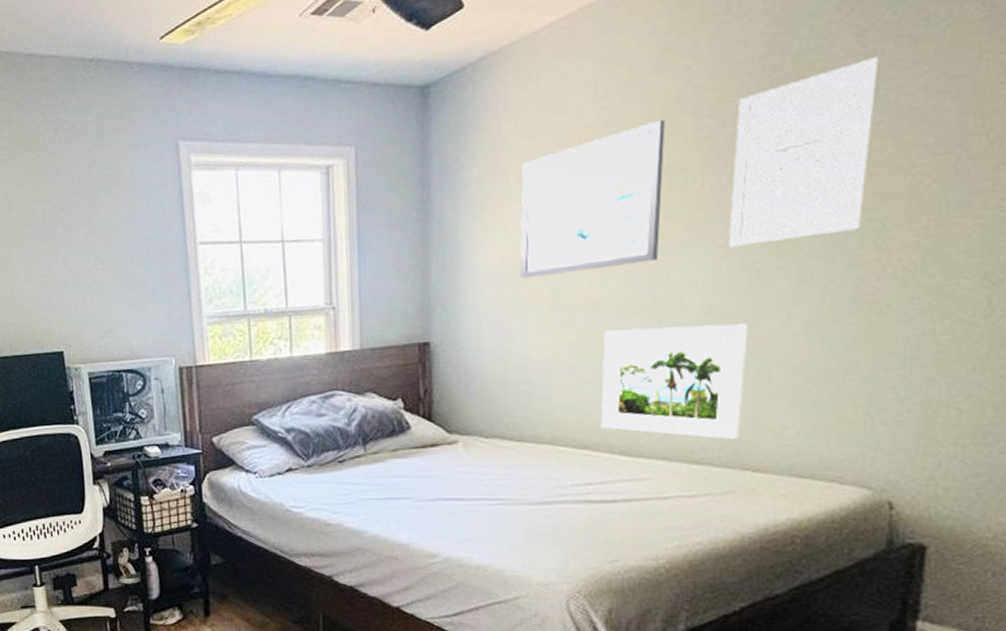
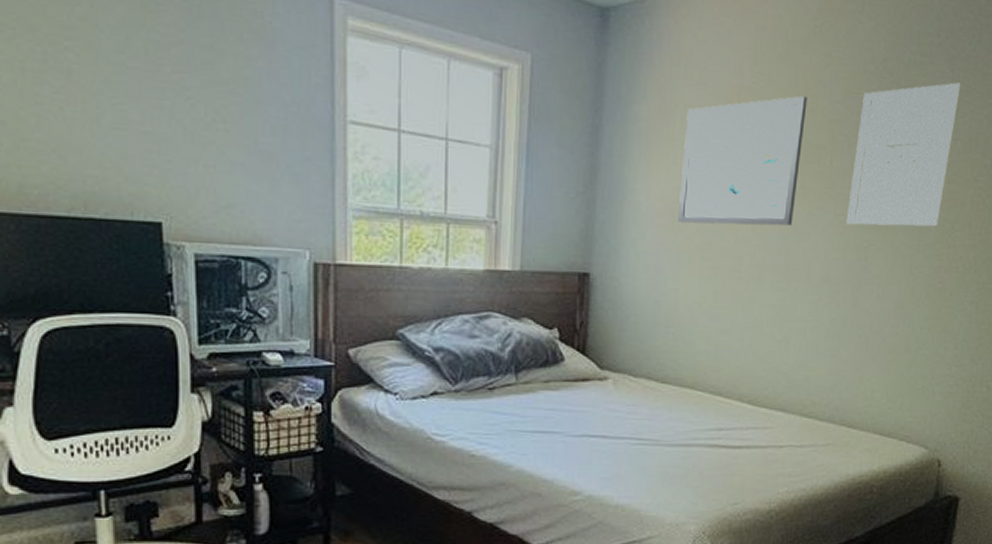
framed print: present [600,323,748,440] -> none [734,284,854,398]

